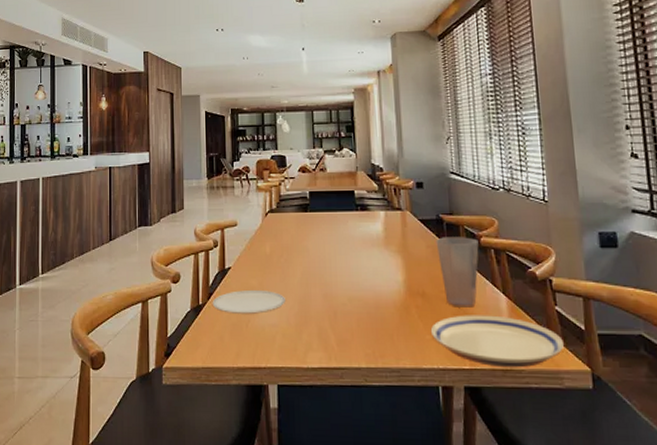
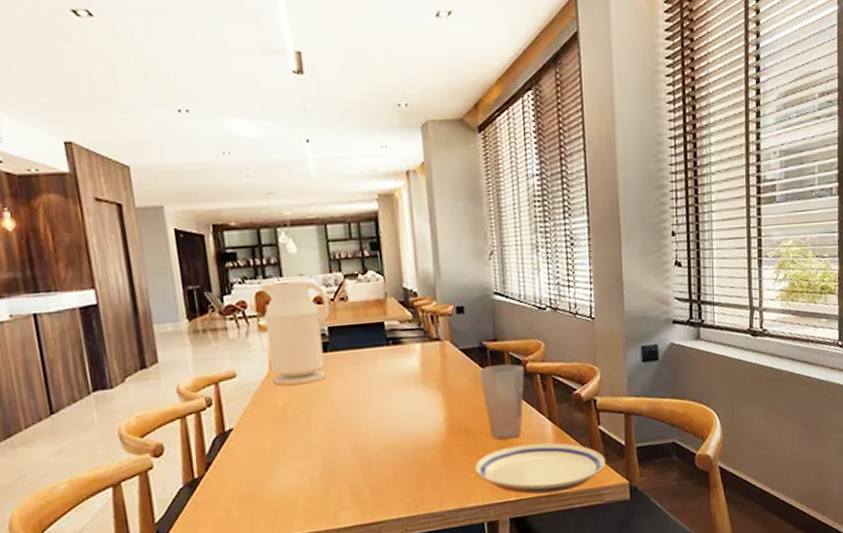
plate: present [212,289,285,315] -> none [211,450,307,484]
water jug: none [260,154,312,237] -> present [259,281,330,387]

